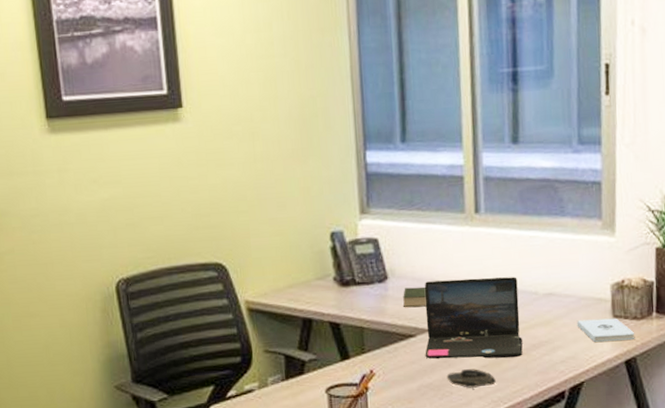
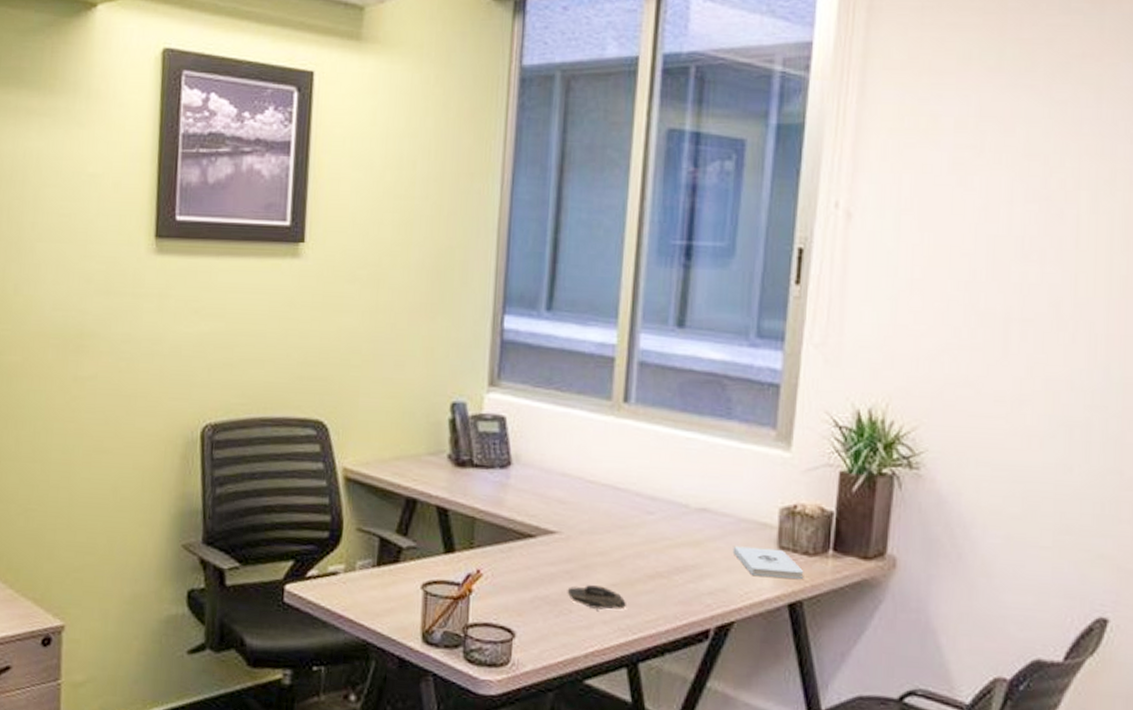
book: present [403,286,427,308] -> none [526,478,556,504]
laptop: present [425,277,523,359] -> none [544,474,666,580]

